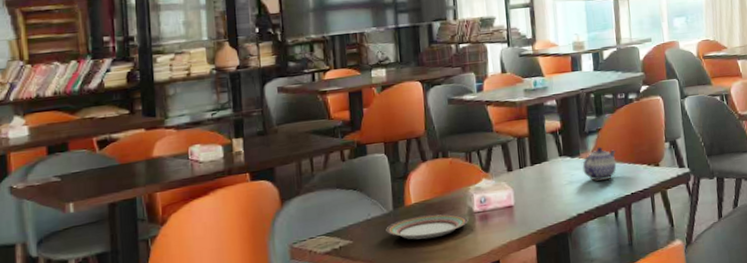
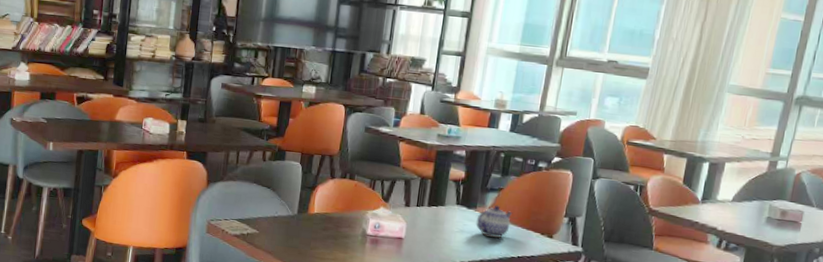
plate: present [386,213,469,240] -> none [288,224,361,248]

